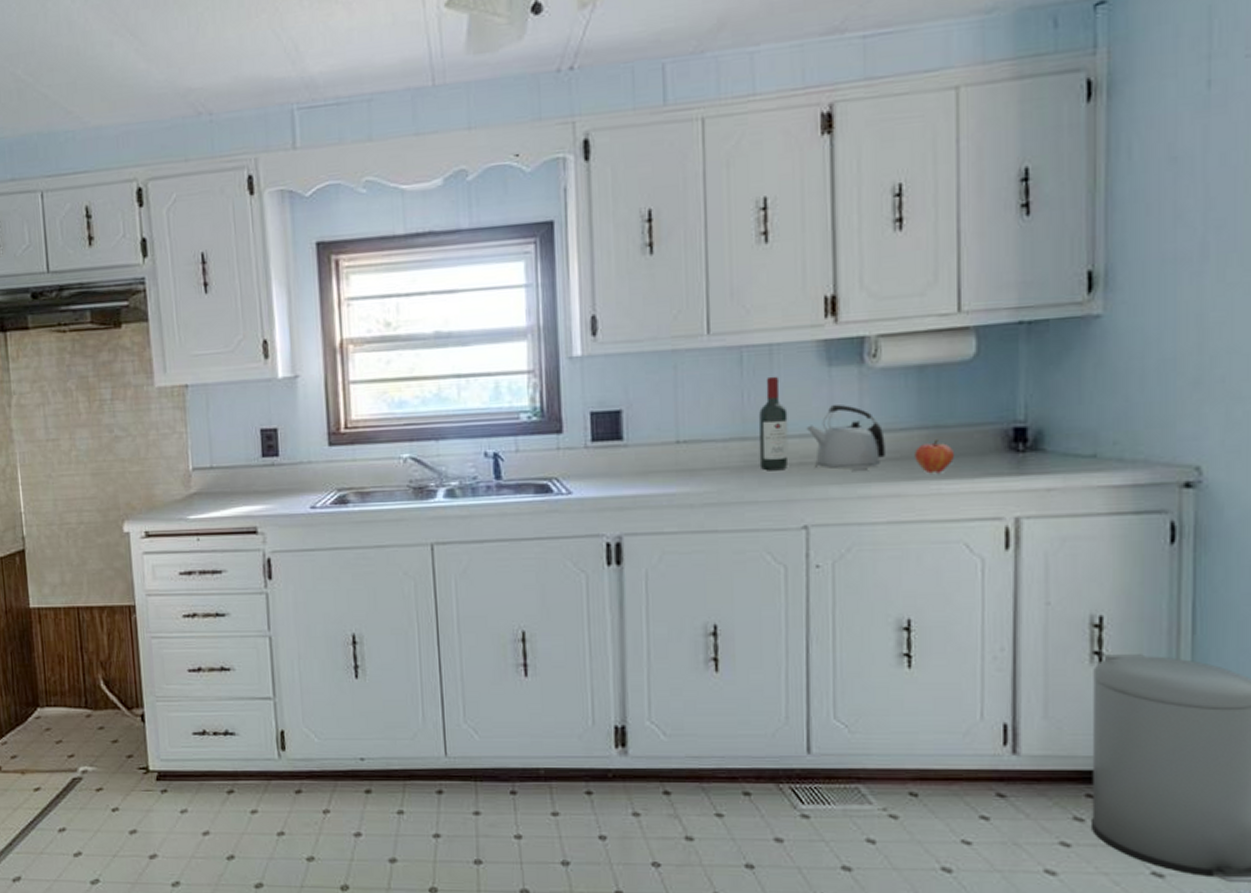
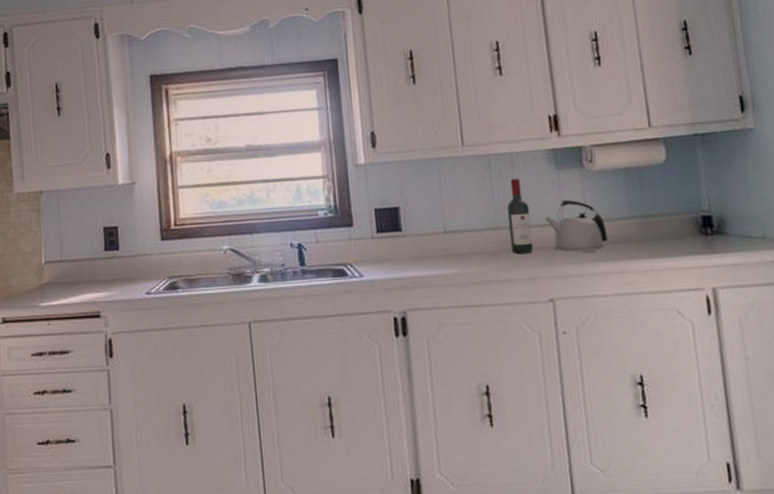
fruit: present [915,438,955,474] -> none [629,225,661,254]

